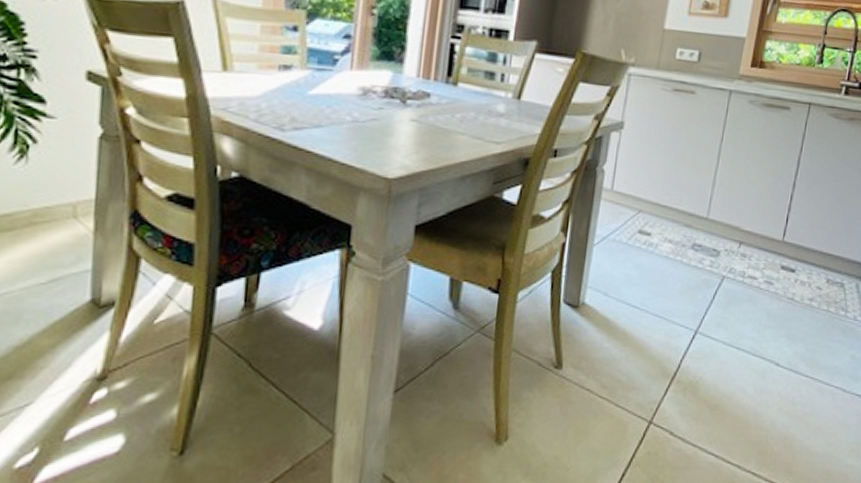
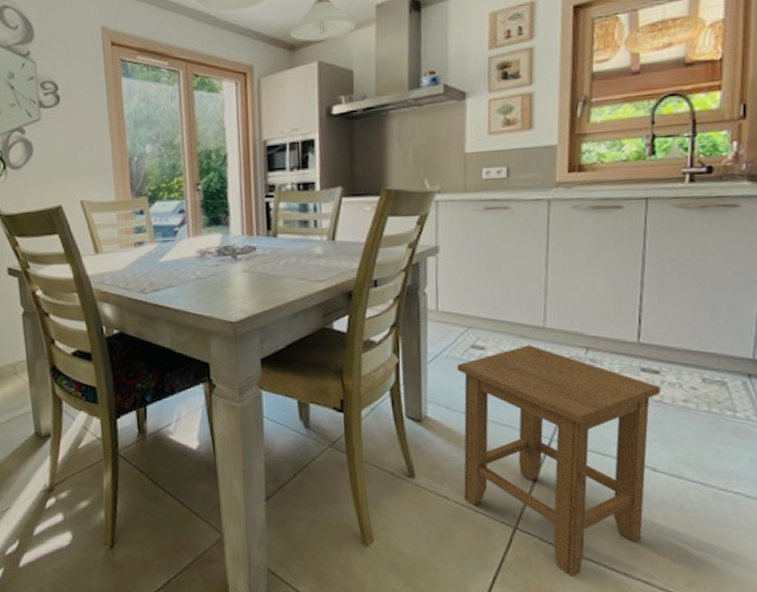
stool: none [607,235,794,472] -> present [456,345,661,578]

